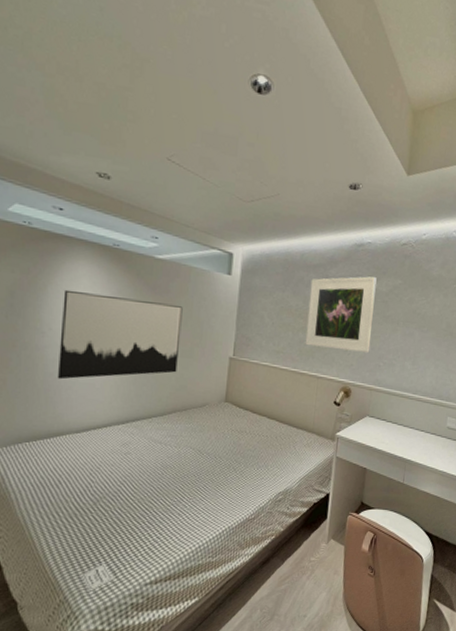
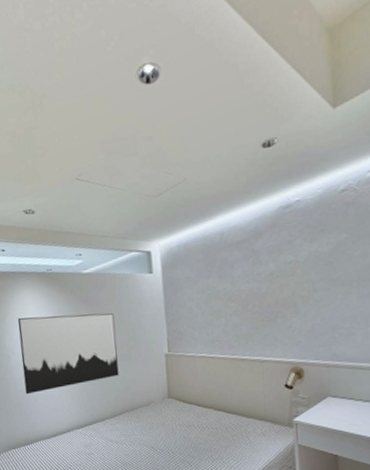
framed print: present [305,276,377,353] -> none [236,238,319,330]

